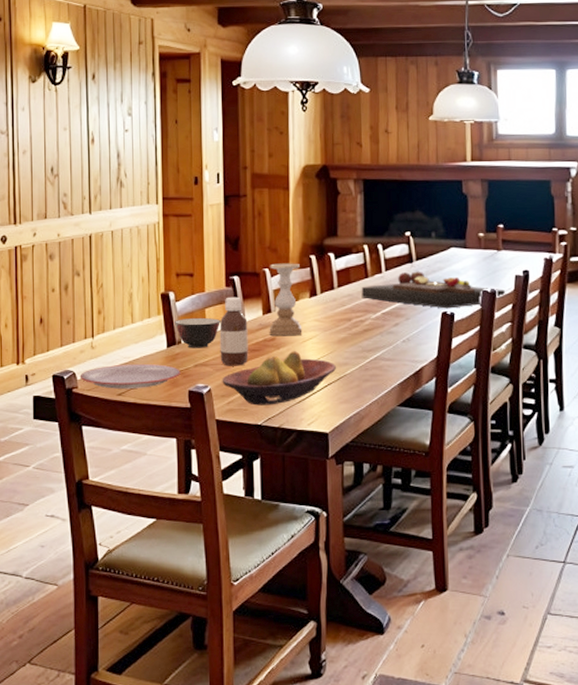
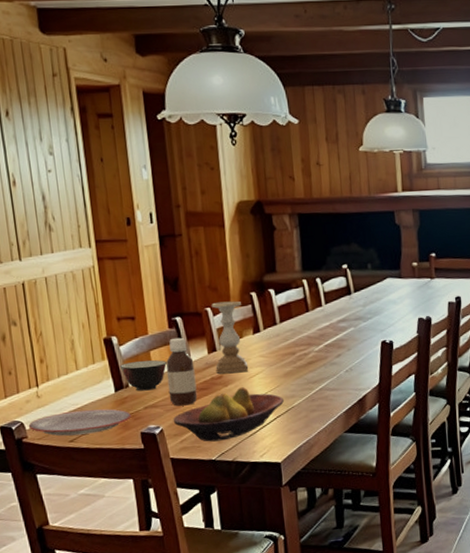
cutting board: present [361,271,506,309] -> none [303,302,440,338]

